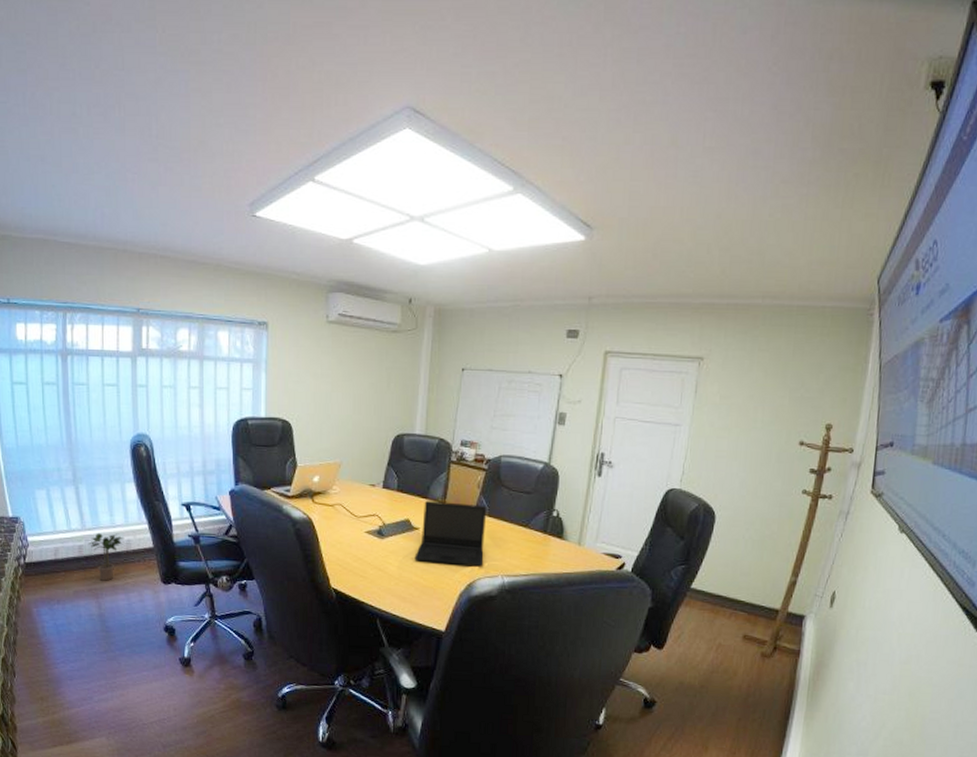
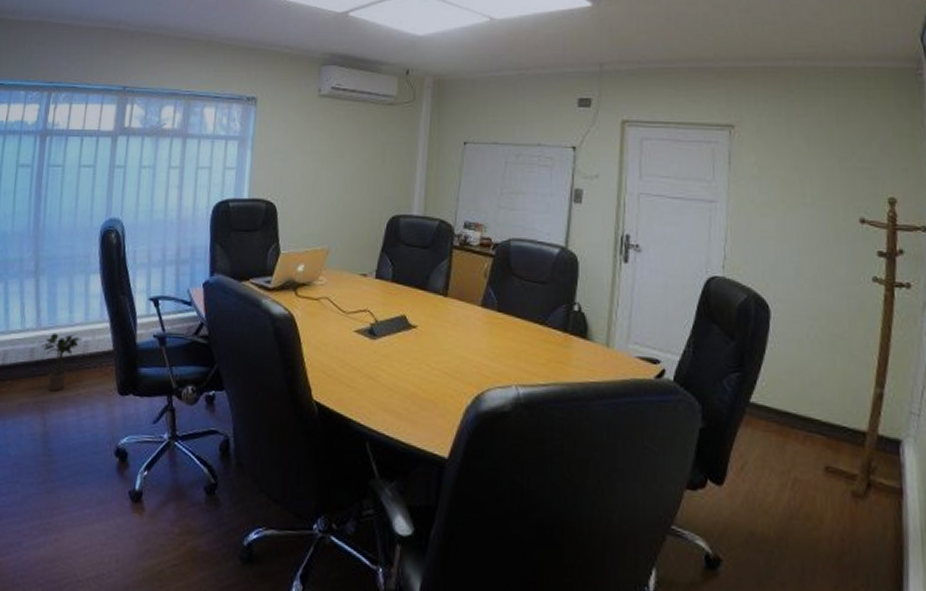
laptop: present [414,500,487,567] -> none [411,292,496,375]

